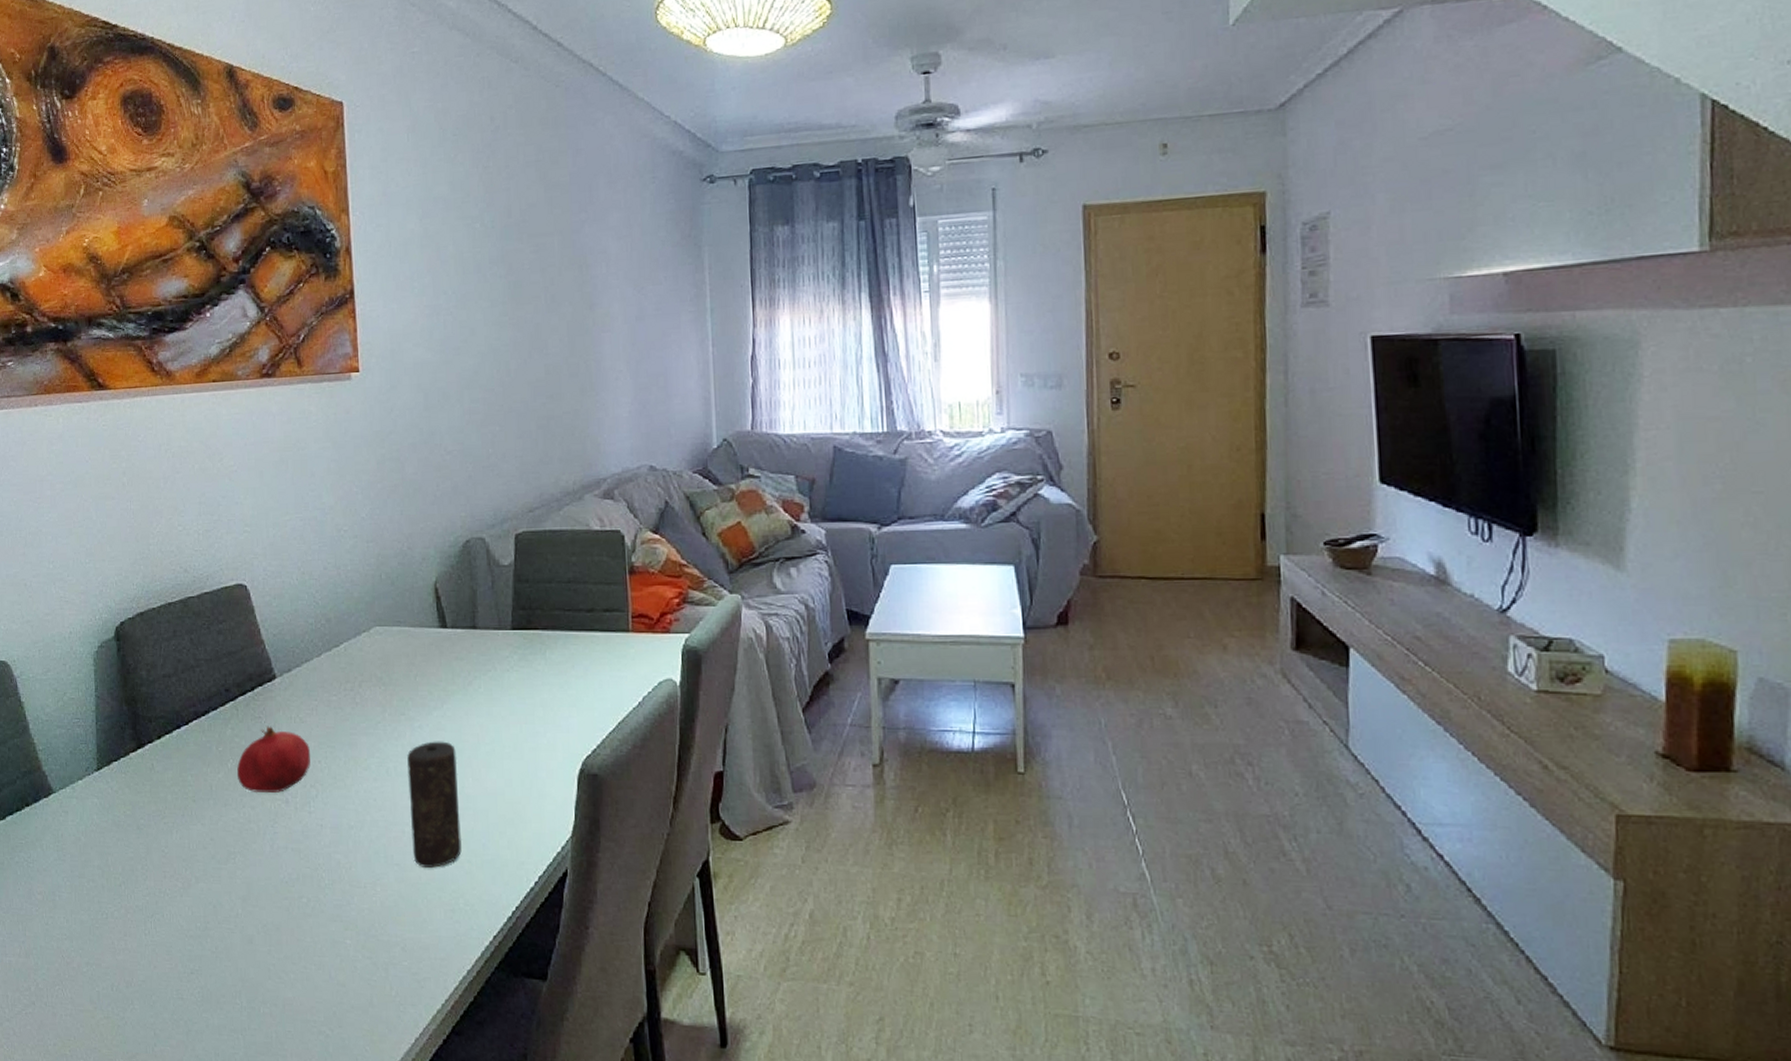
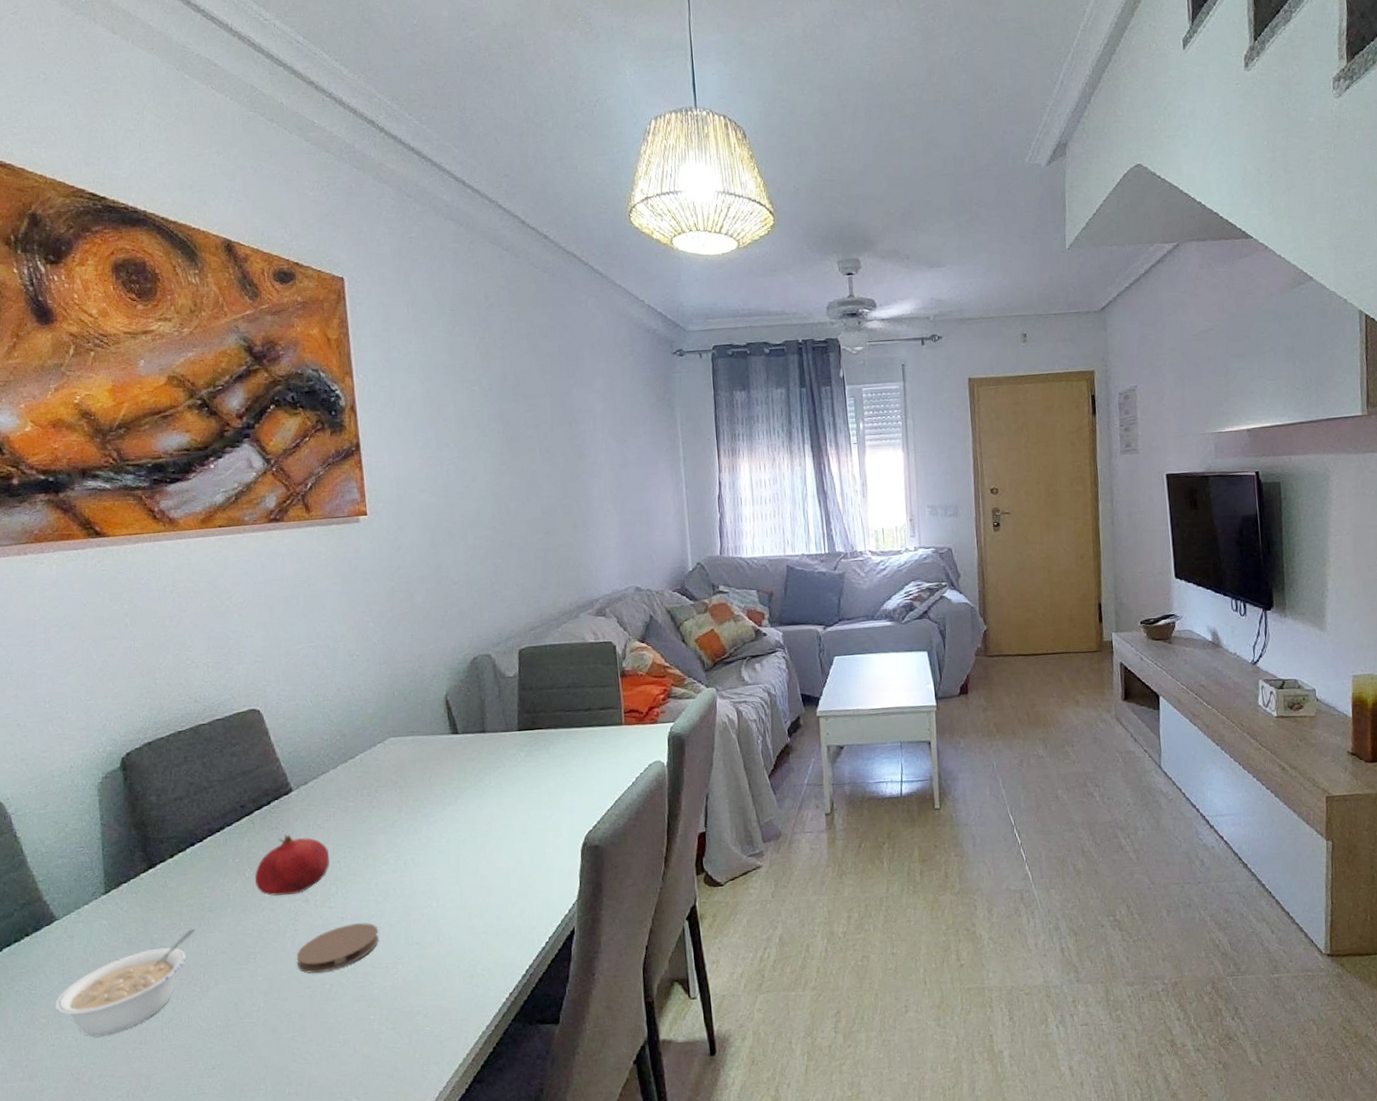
legume: none [50,818,180,921] -> present [55,929,196,1037]
coaster: none [274,833,359,884] -> present [296,923,380,973]
candle: present [407,741,462,868] -> none [424,831,478,943]

